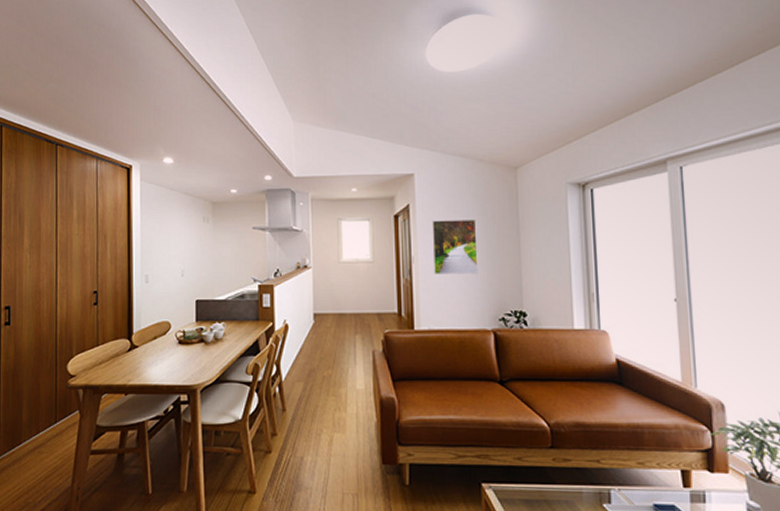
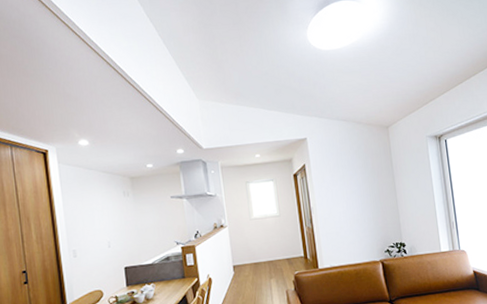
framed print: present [432,218,478,274] -> none [325,171,366,221]

